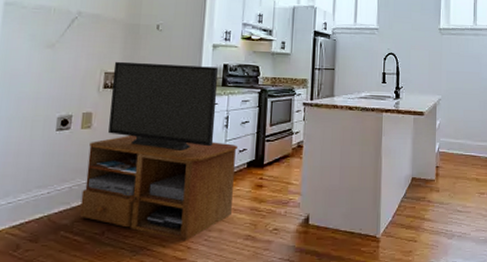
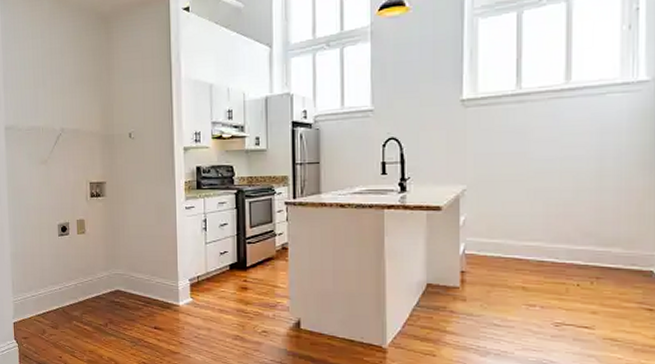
tv stand: present [79,61,238,242] -> none [85,170,219,337]

